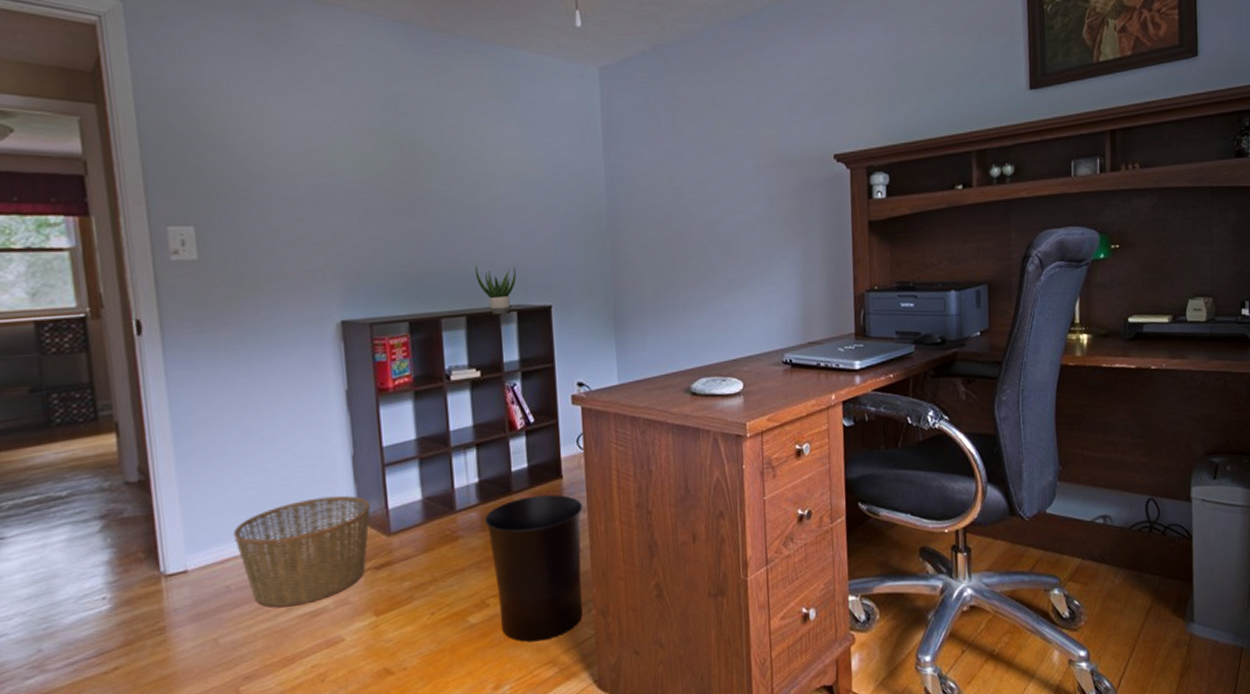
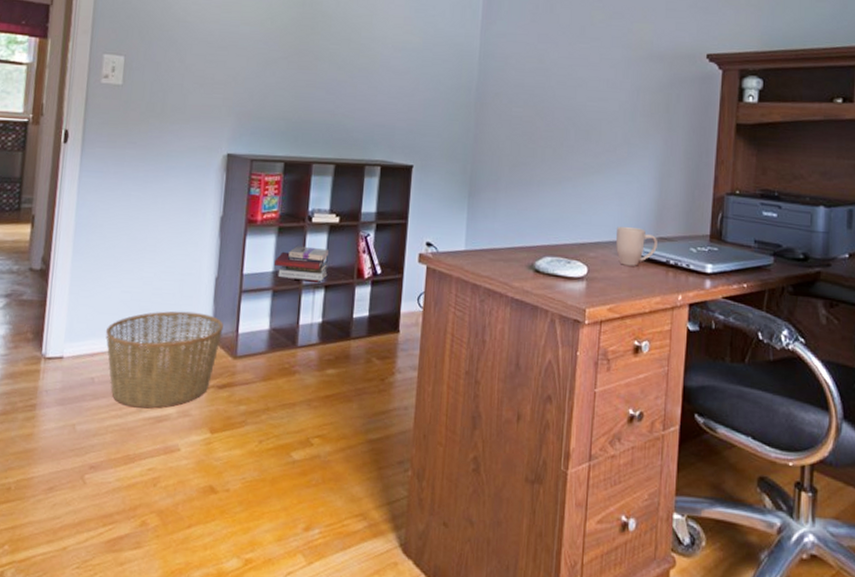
books: none [416,406,477,445] -> present [275,246,330,282]
potted plant: present [475,266,516,316] -> none [349,120,385,168]
waste bin: present [485,494,583,642] -> none [321,344,415,492]
mug: none [767,336,807,375] -> present [616,226,657,266]

